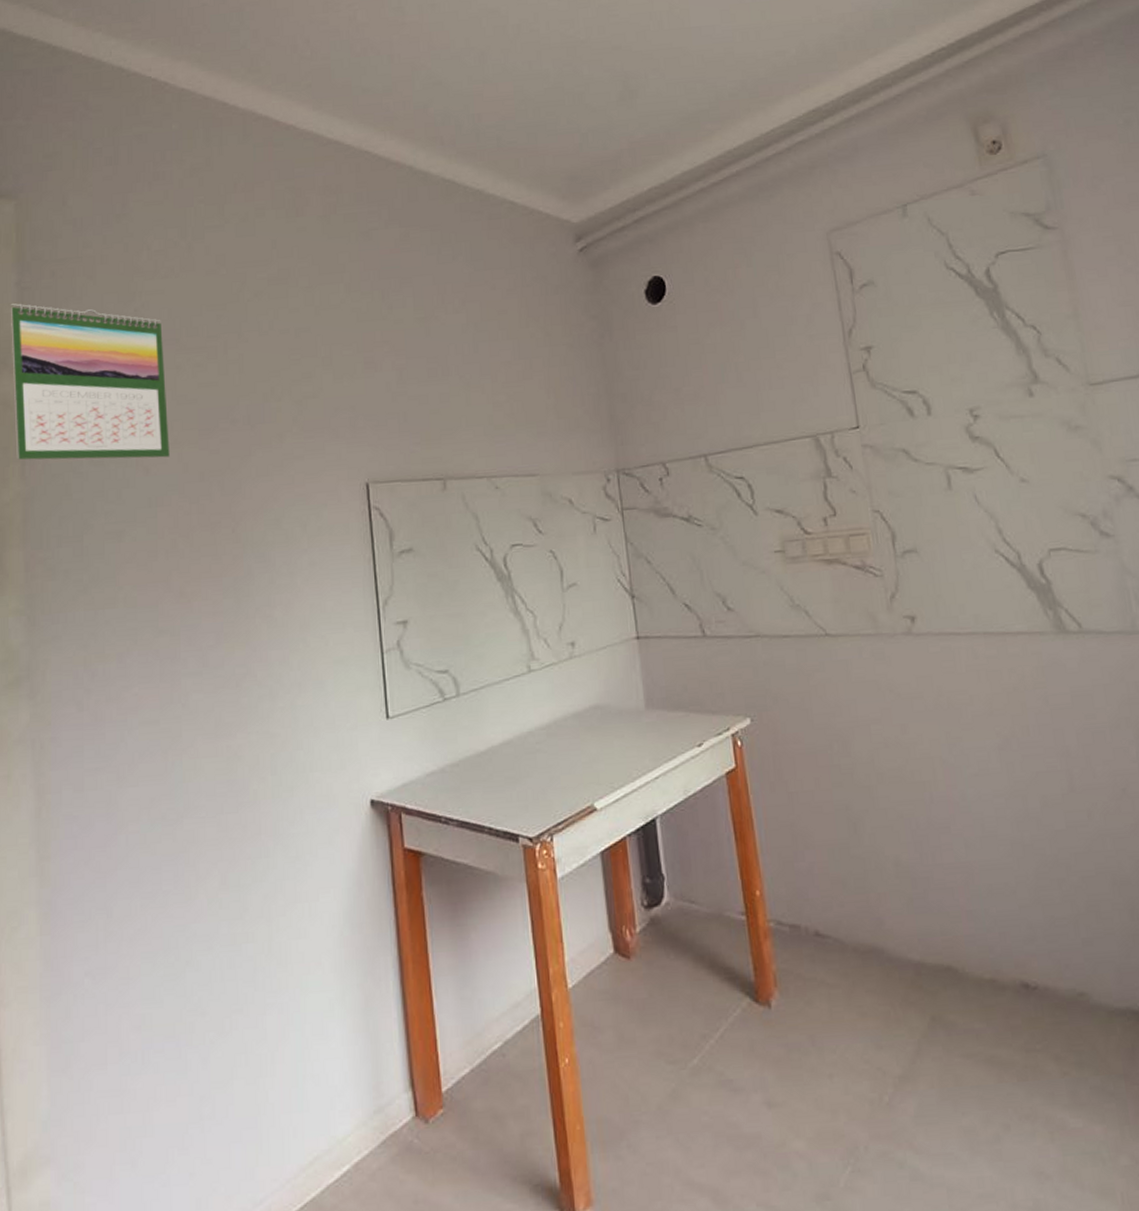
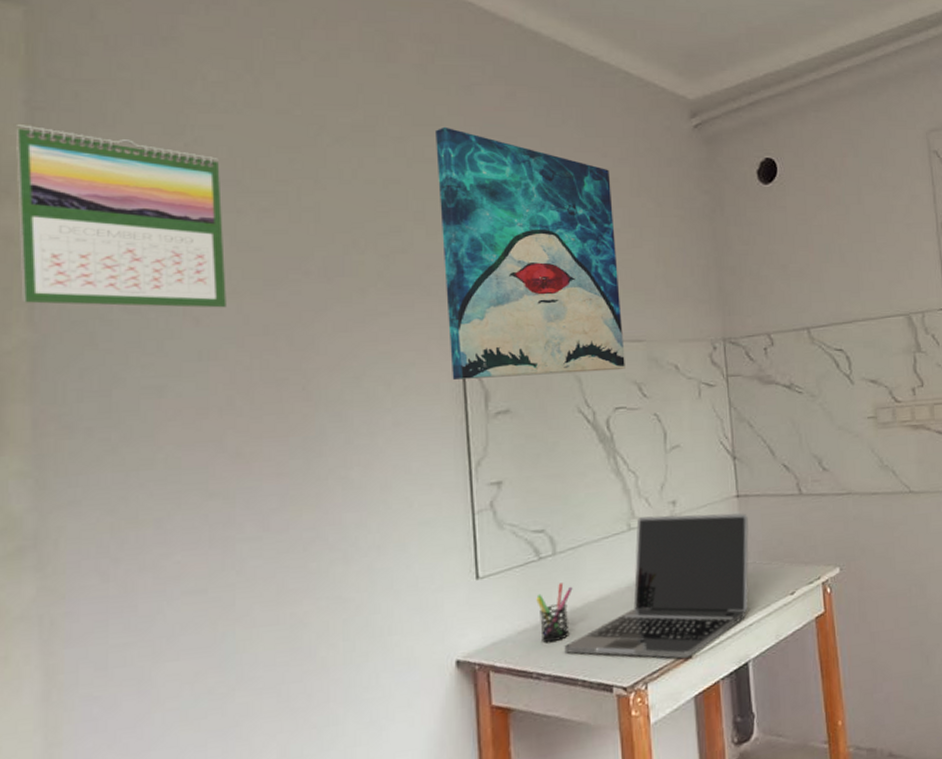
wall art: none [338,273,520,520] -> present [434,126,625,380]
pen holder: none [442,725,477,787] -> present [536,583,573,643]
laptop: none [470,656,653,810] -> present [564,513,749,659]

